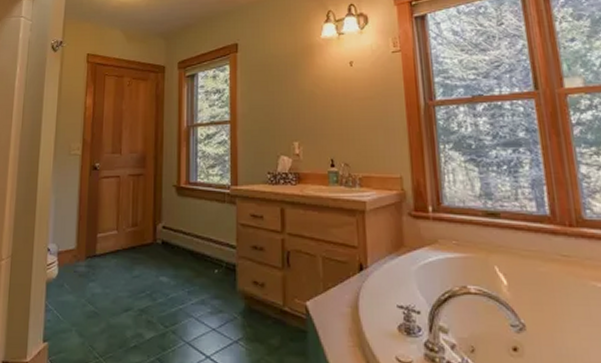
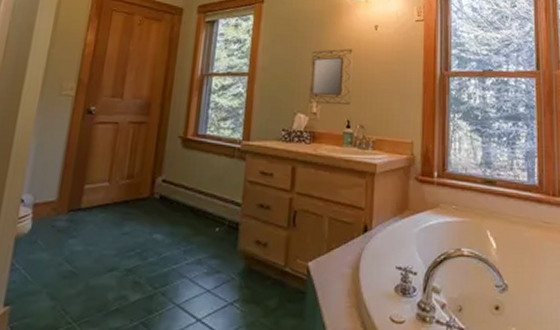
home mirror: none [288,88,332,145] -> present [308,48,353,106]

